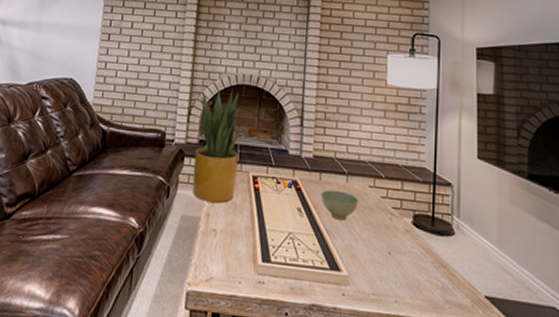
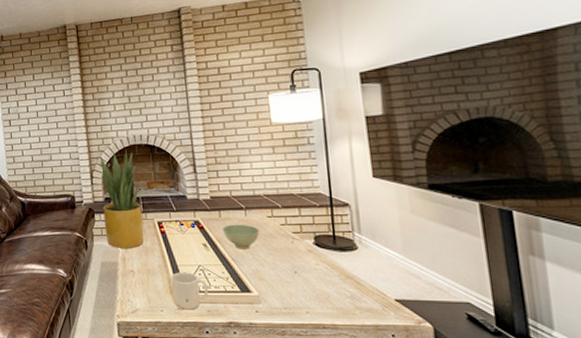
mug: none [255,237,296,285] -> present [171,272,209,310]

